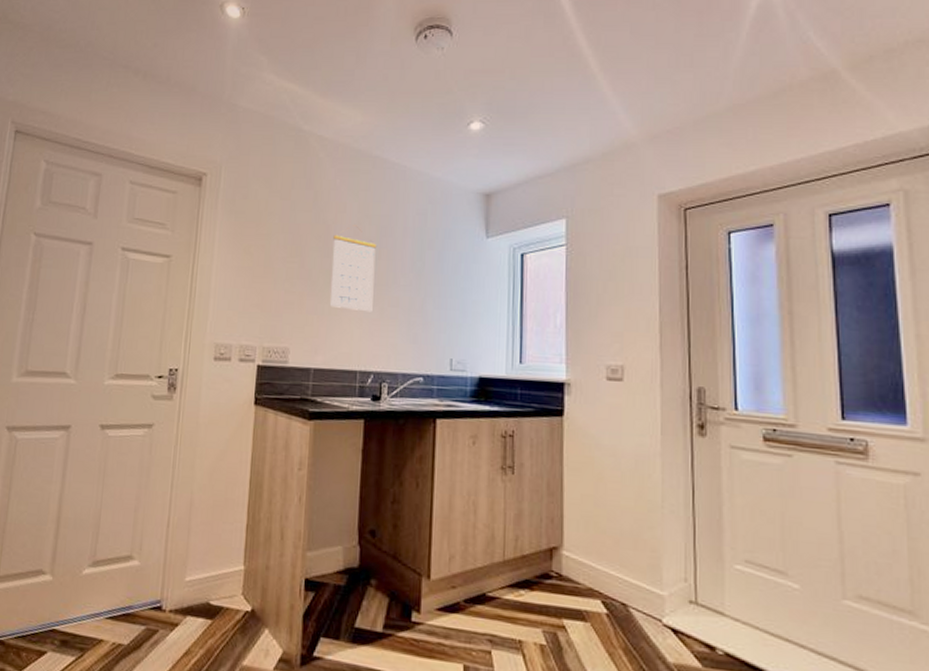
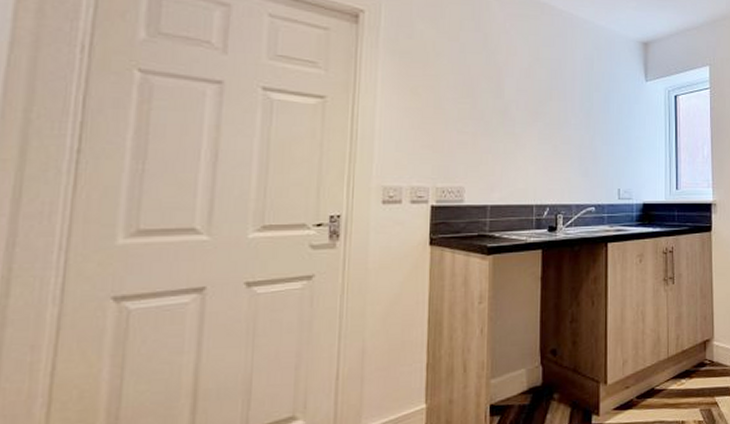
calendar: present [330,225,376,312] -> none [505,68,547,150]

